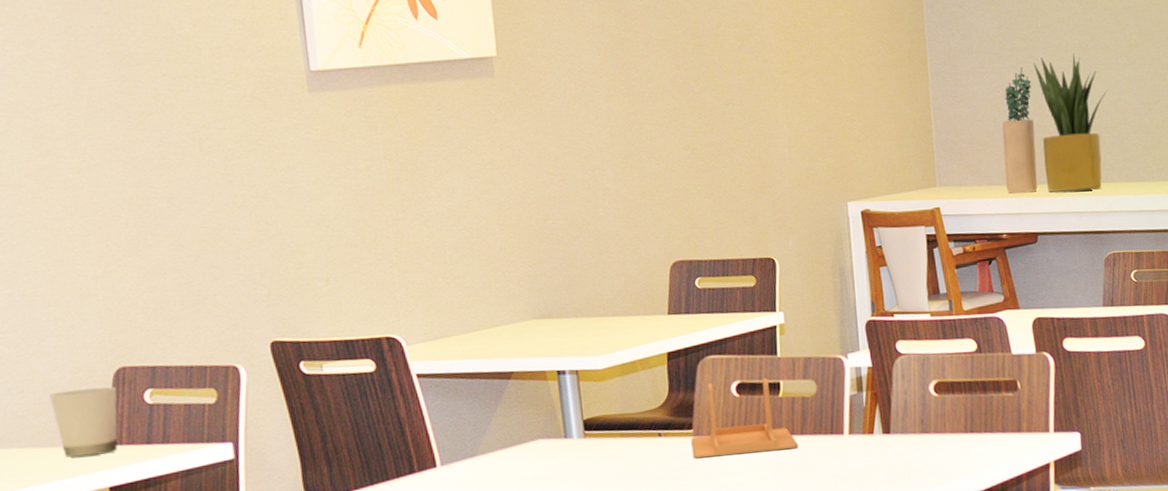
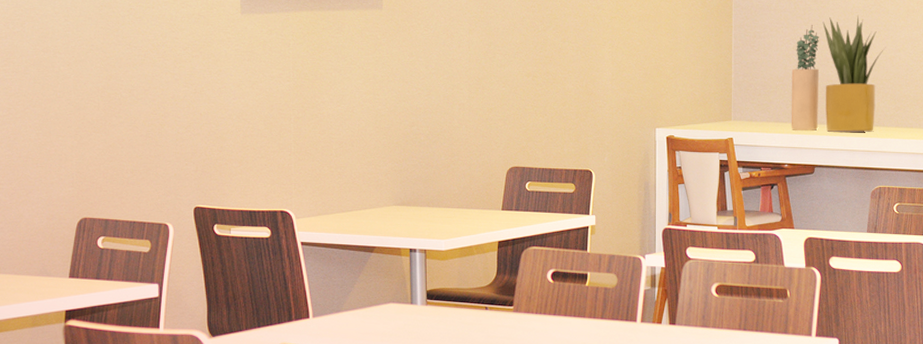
dixie cup: present [49,387,118,457] -> none [30,233,79,284]
napkin holder: present [691,378,798,459] -> none [511,270,598,331]

